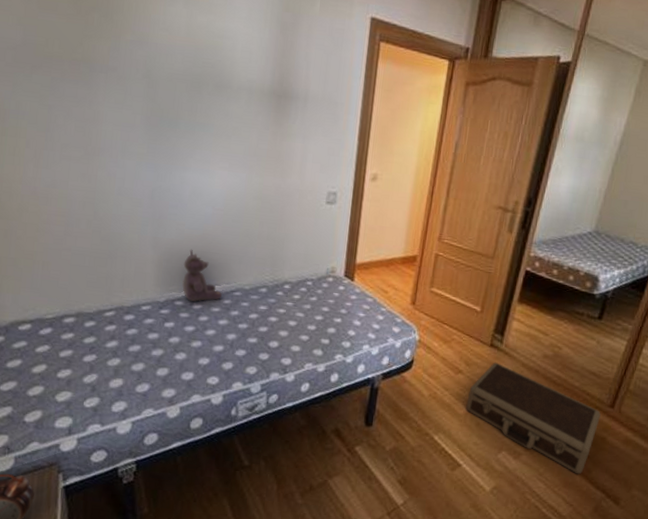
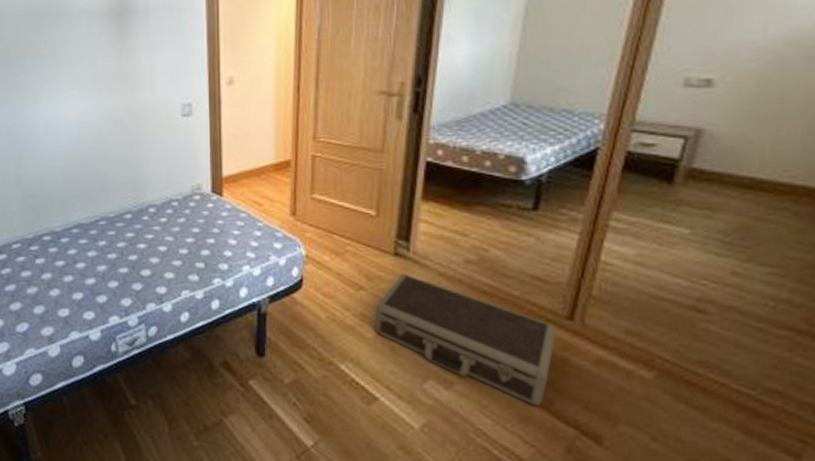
stuffed animal: present [182,249,223,302] -> none [46,182,88,235]

